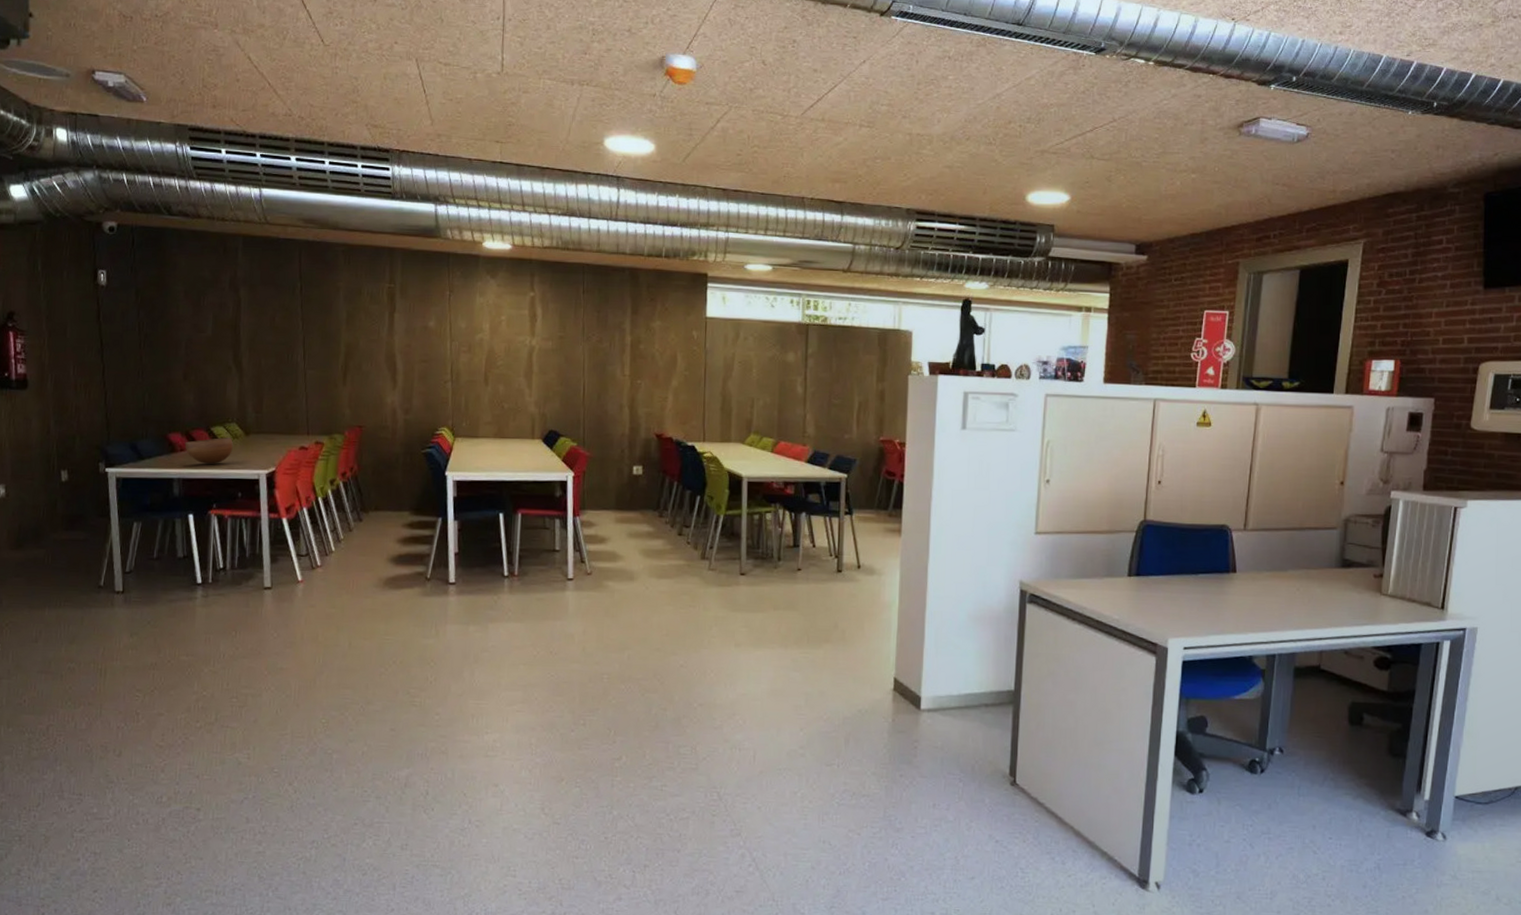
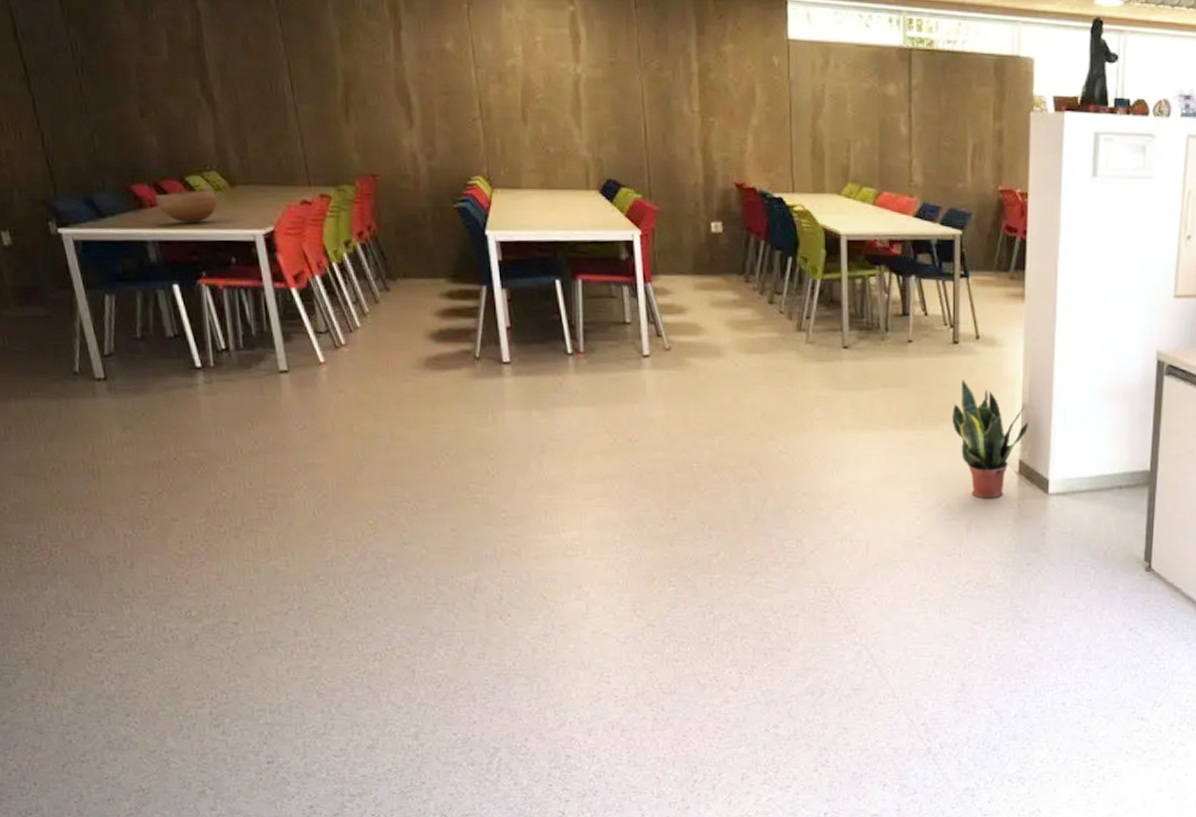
potted plant: none [834,604,904,714] -> present [952,379,1029,499]

